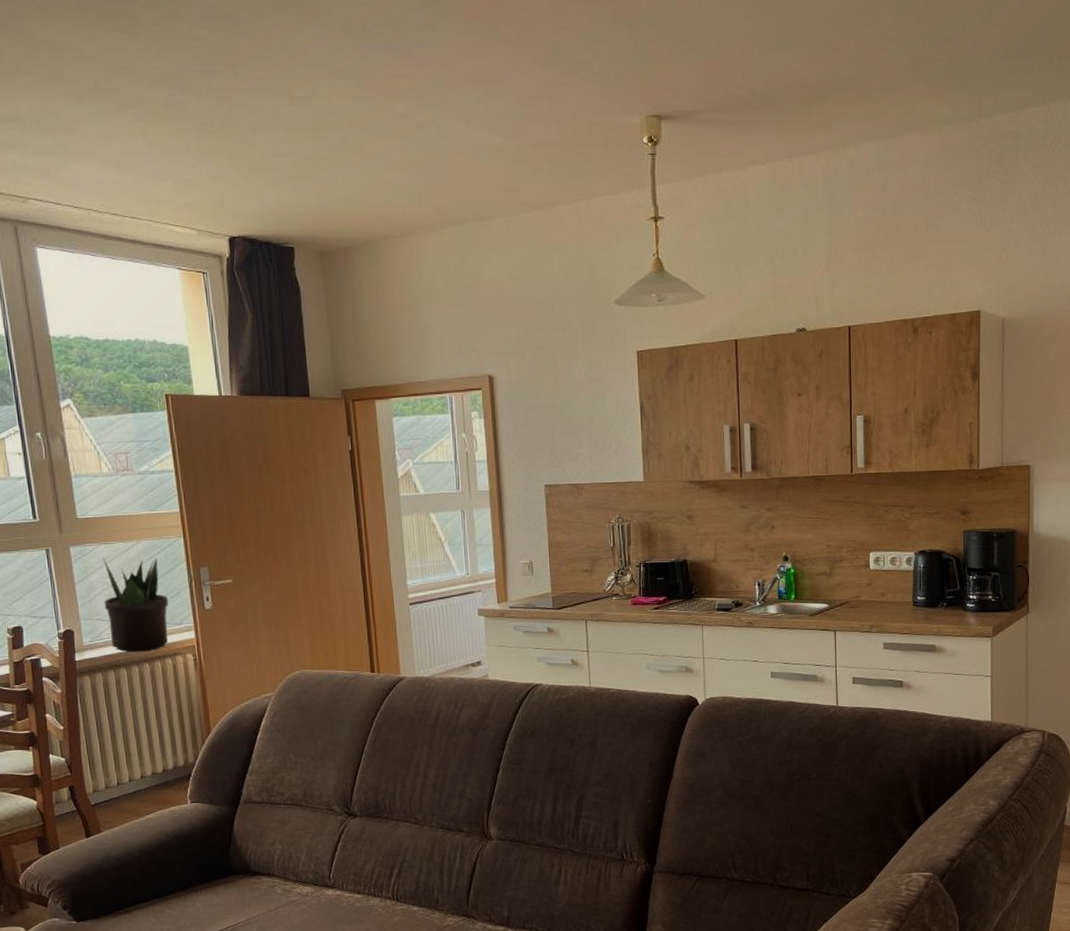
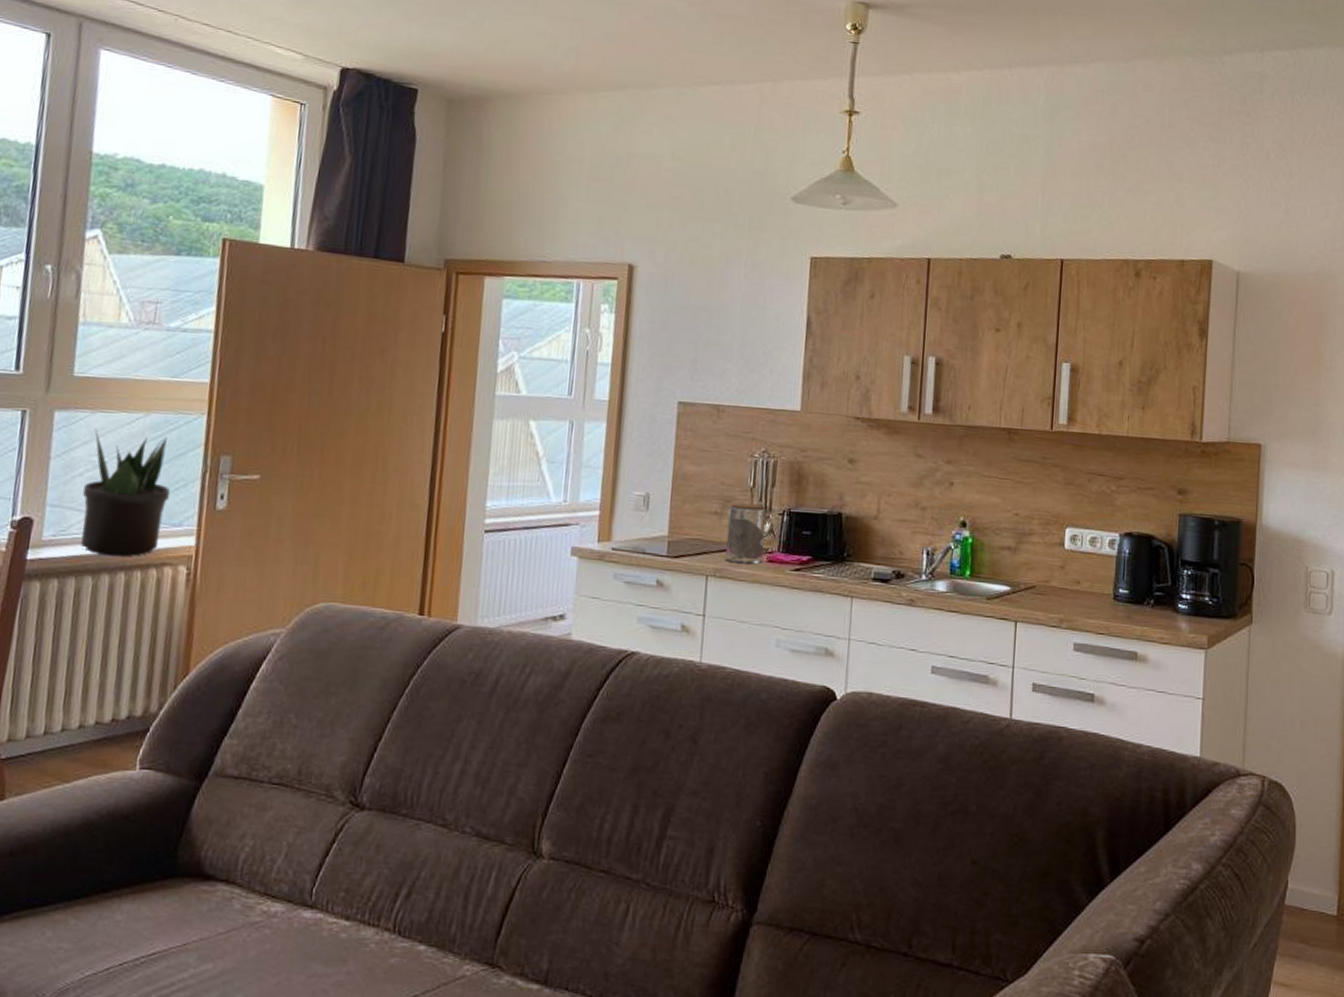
jar: none [596,560,629,609] -> present [725,503,766,565]

